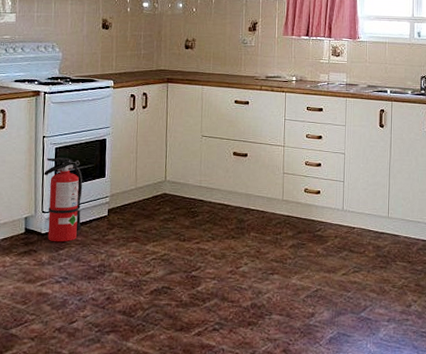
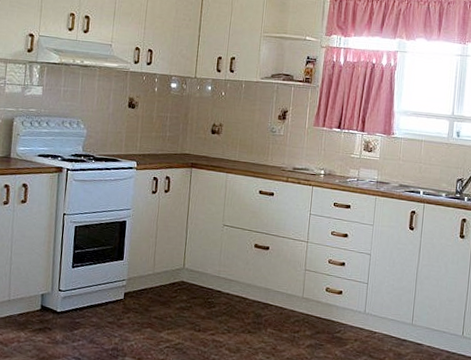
fire extinguisher: present [44,157,83,242] -> none [62,236,101,322]

